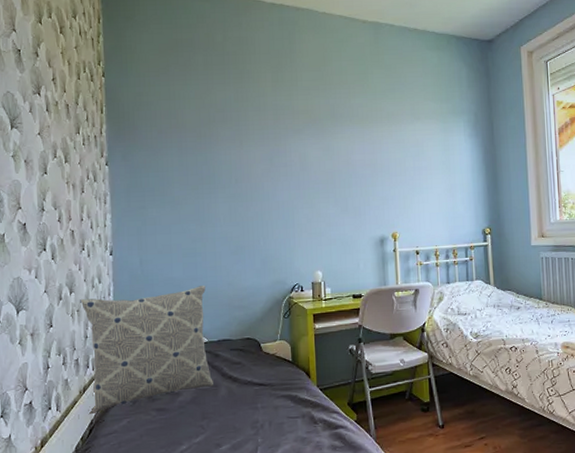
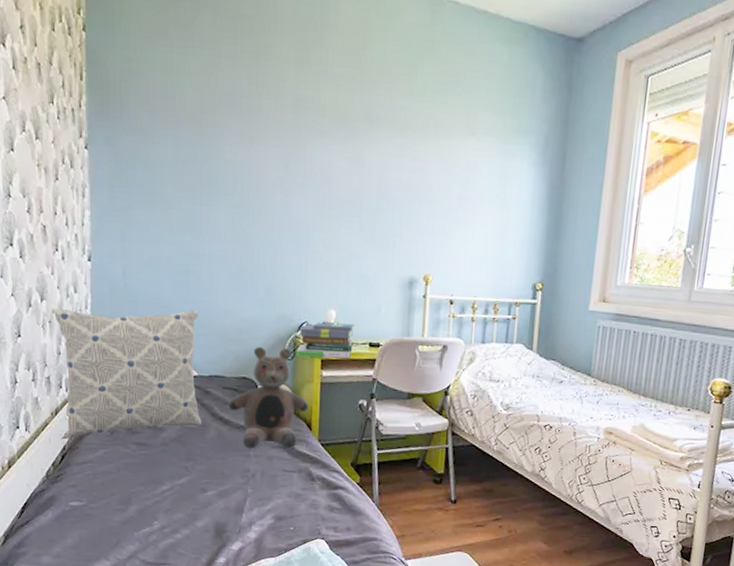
teddy bear: none [236,308,306,402] -> present [228,346,308,449]
books: none [291,281,341,315] -> present [296,322,356,359]

